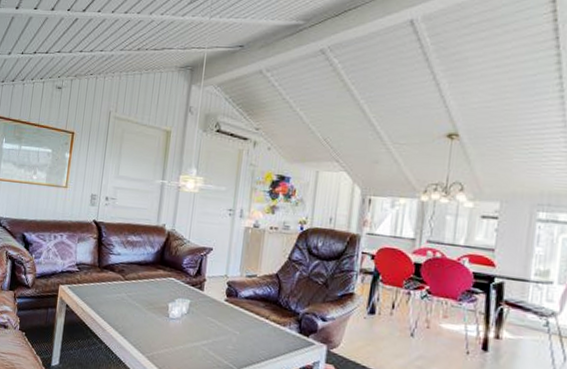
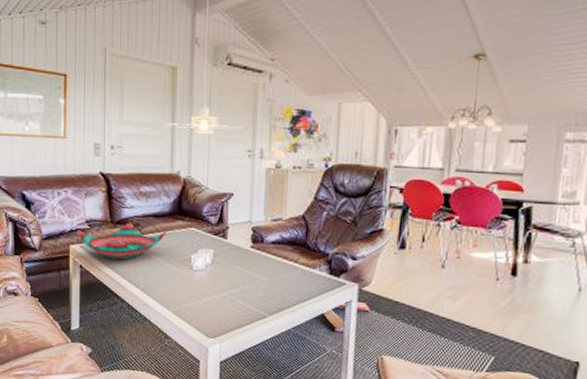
decorative bowl: none [66,268,149,303] -> present [76,222,167,260]

